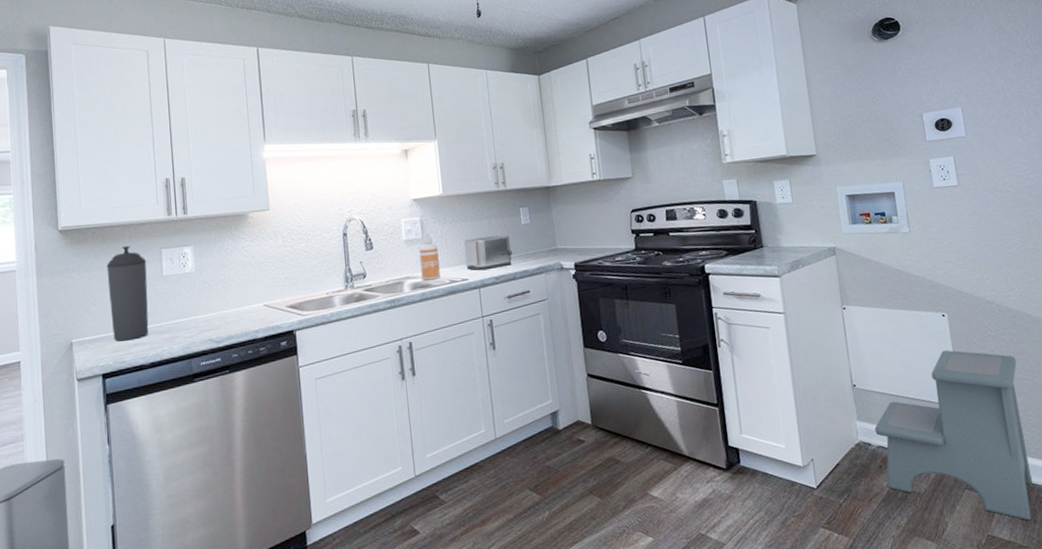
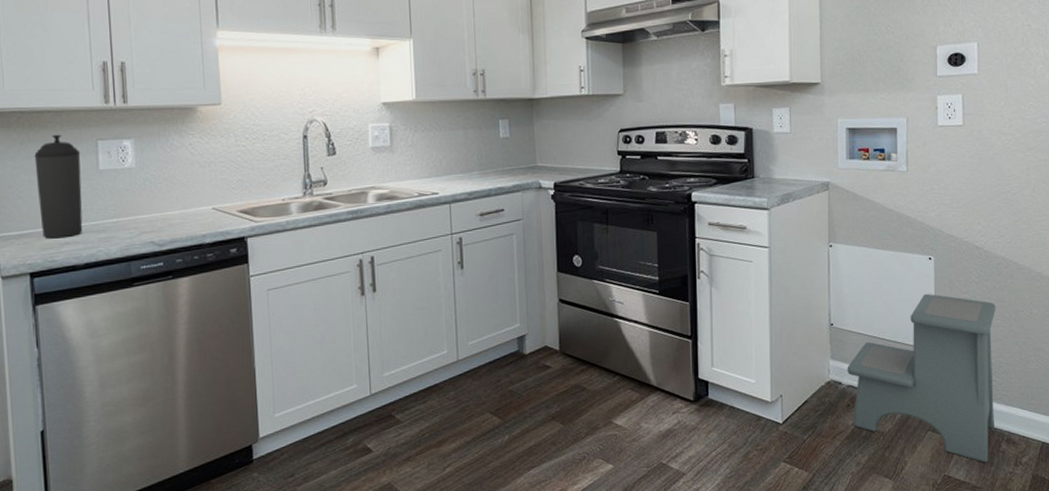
soap dispenser: present [419,232,441,280] -> none [386,140,409,192]
toaster: present [463,235,512,271] -> none [435,148,488,185]

